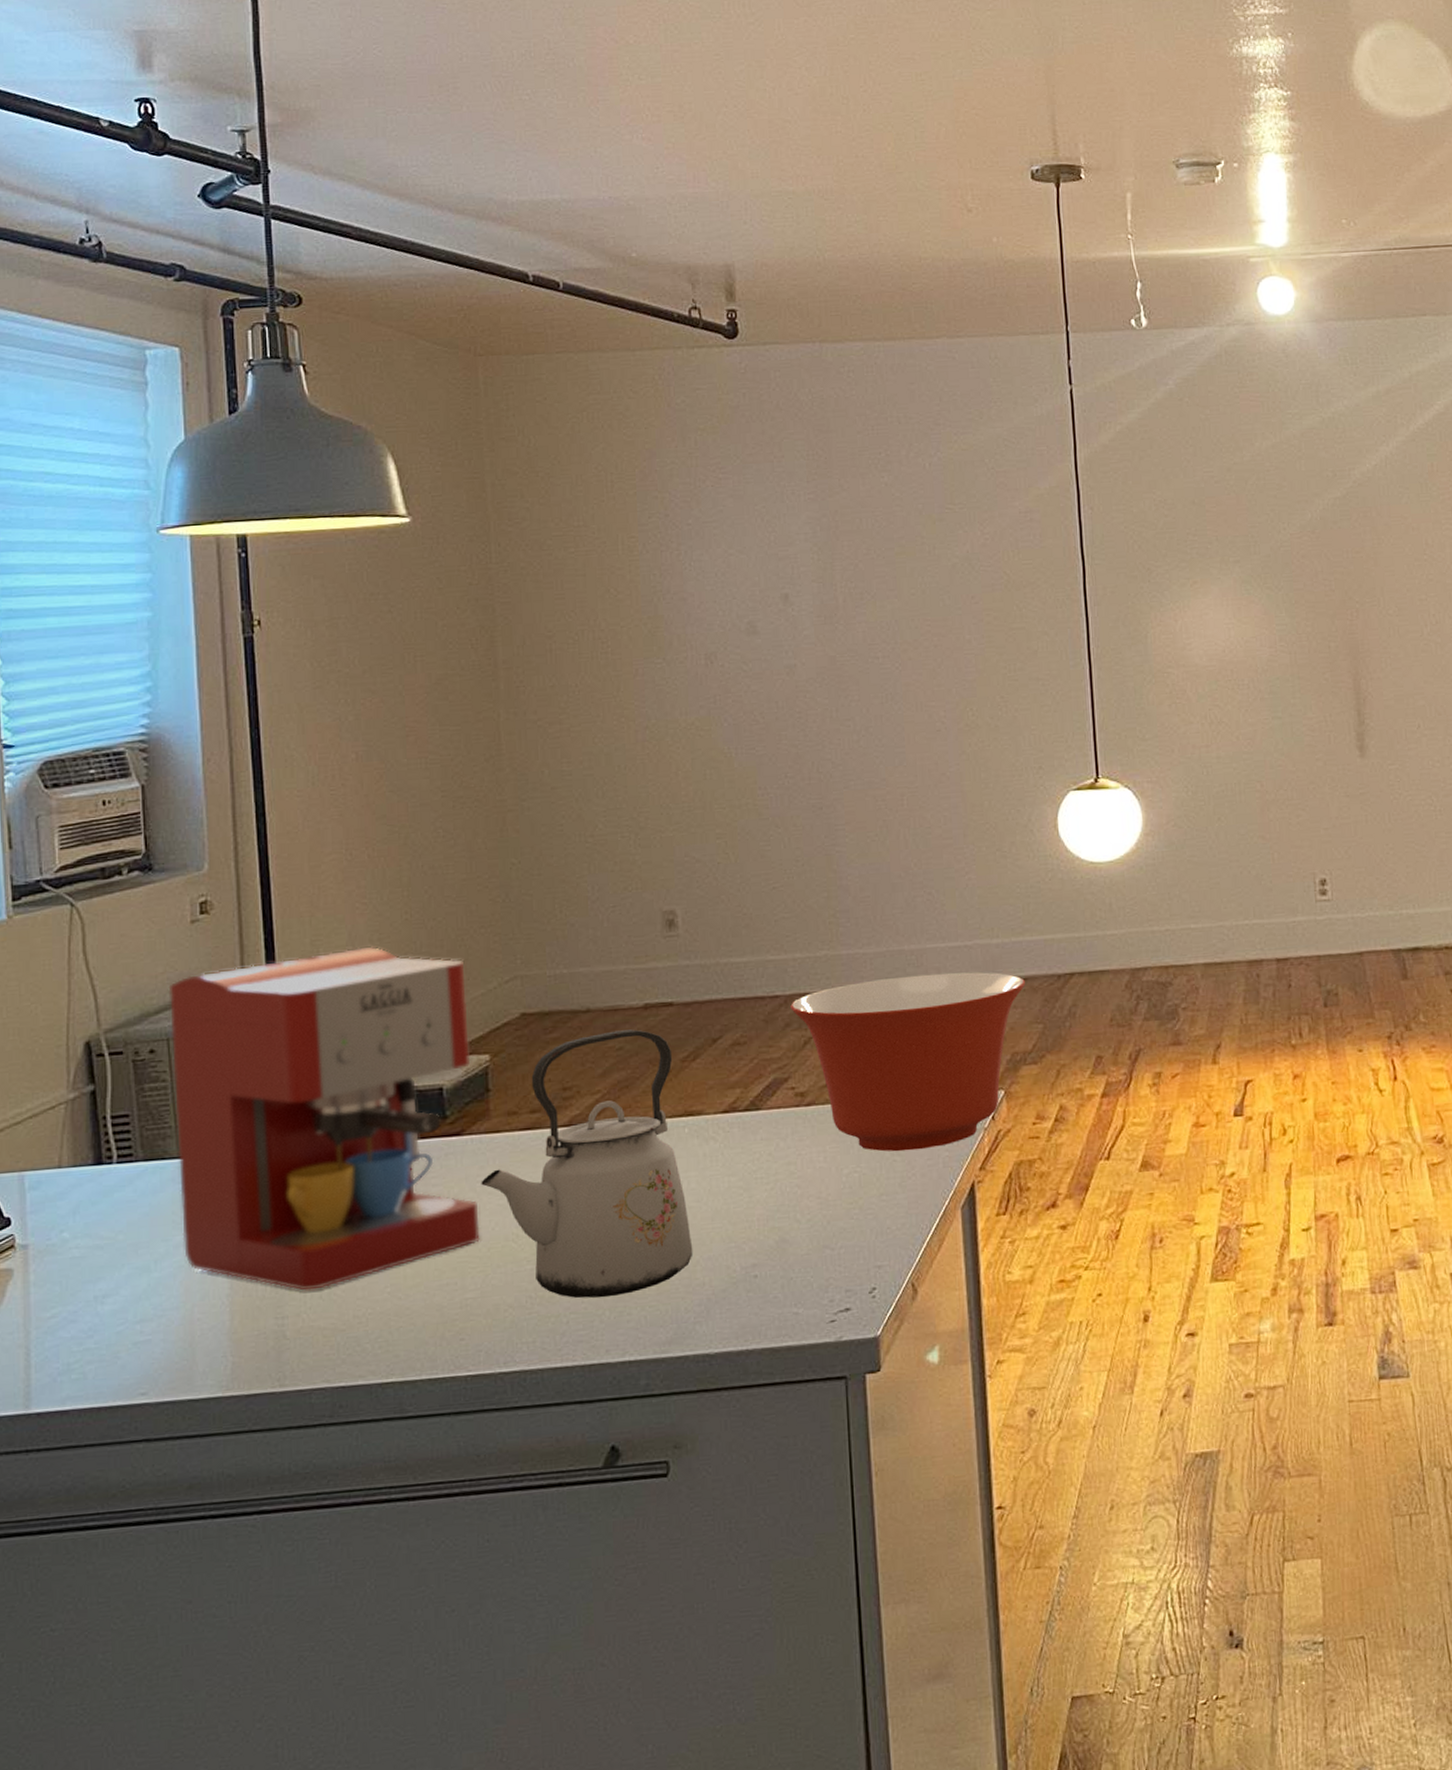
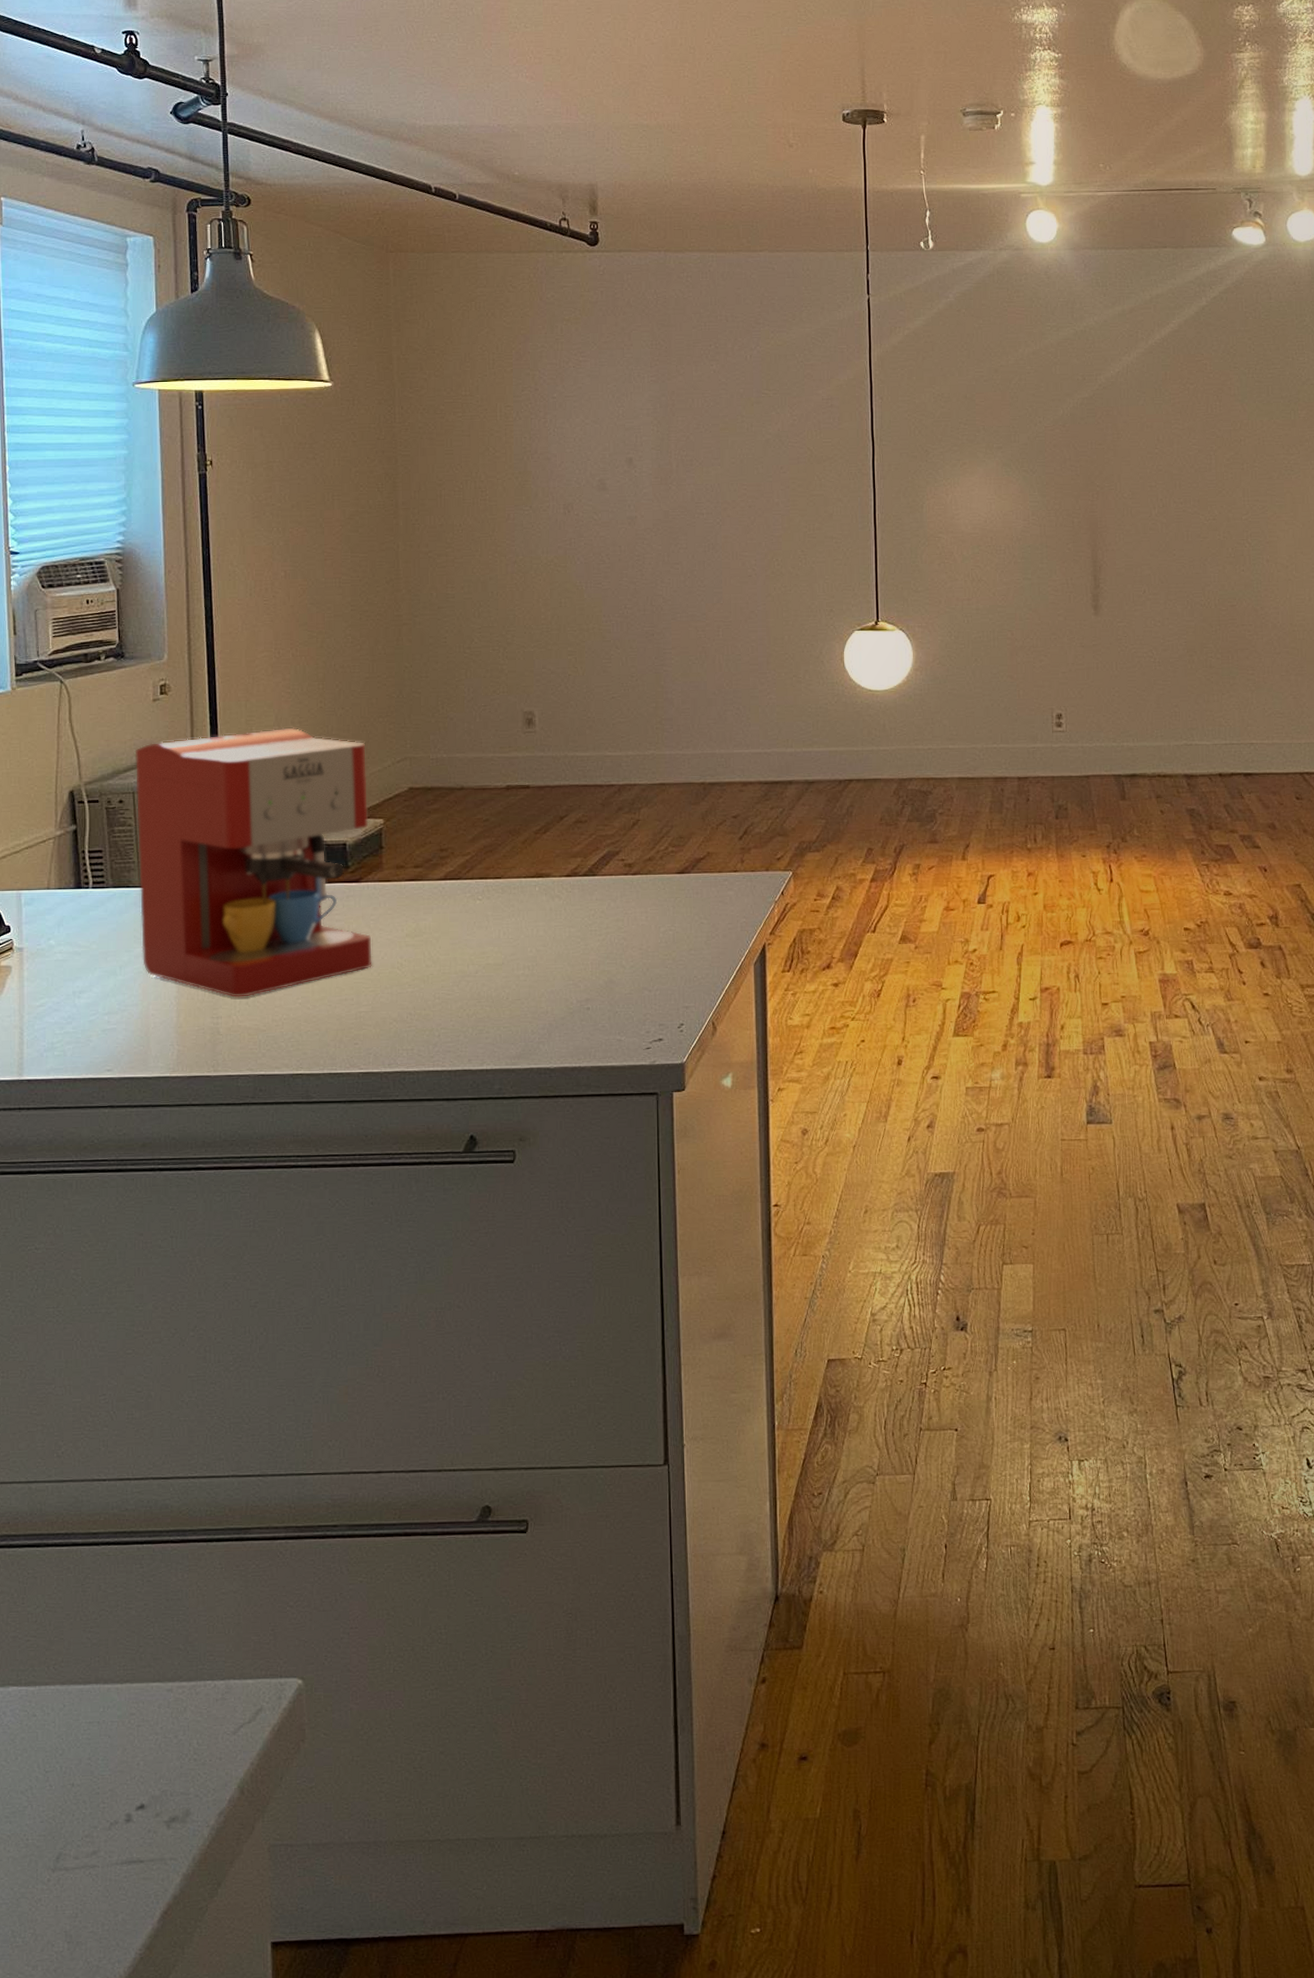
kettle: present [481,1029,693,1299] -> none [374,805,540,1018]
mixing bowl: present [790,972,1025,1152] -> none [623,774,812,916]

